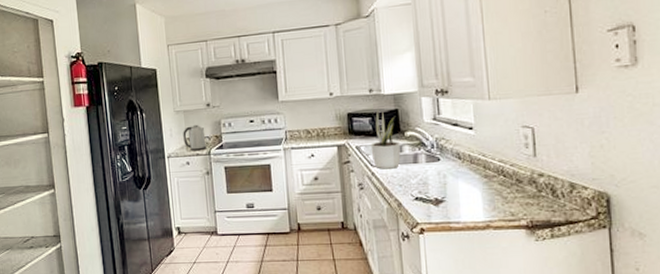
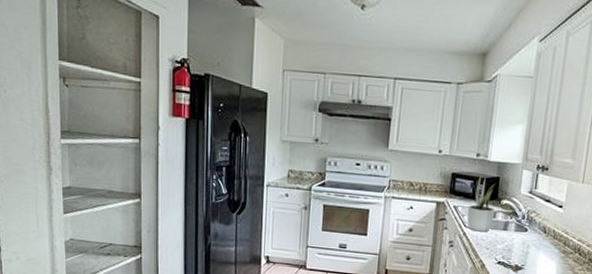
kettle: present [183,124,207,151] -> none [286,157,309,185]

